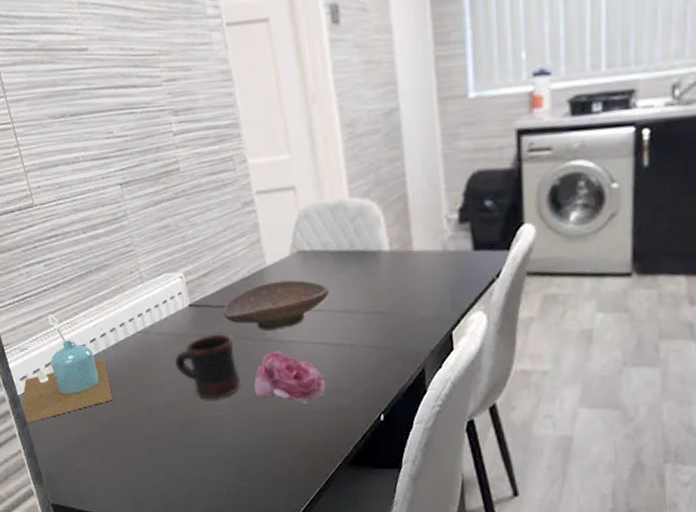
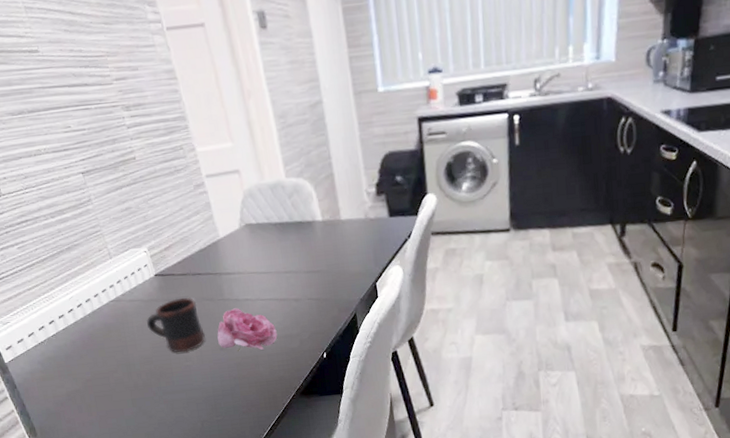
candle: present [21,313,113,423] -> none [9,290,94,386]
decorative bowl: present [223,280,329,330] -> none [185,248,275,292]

